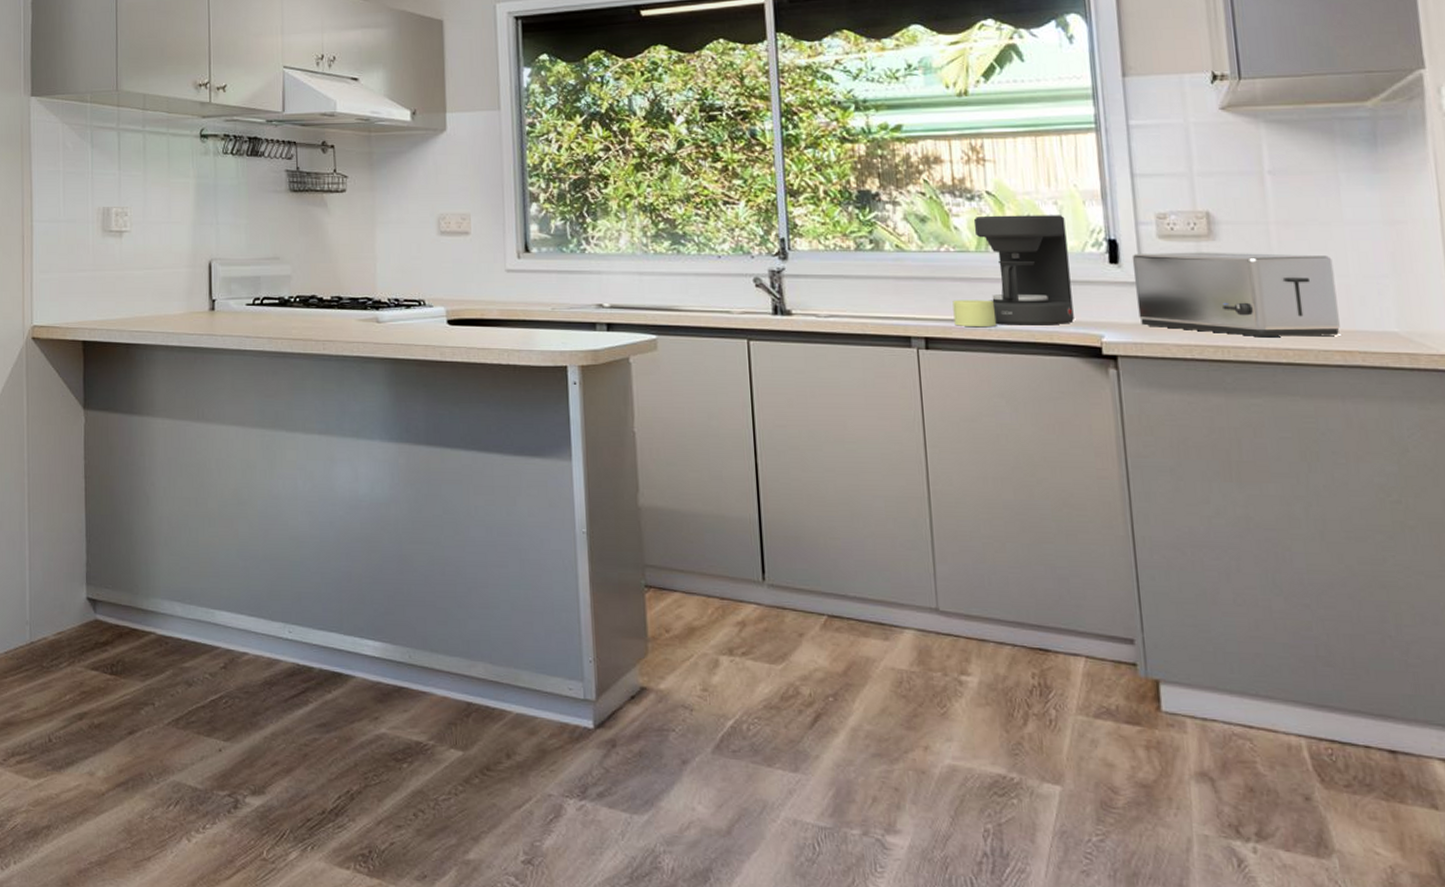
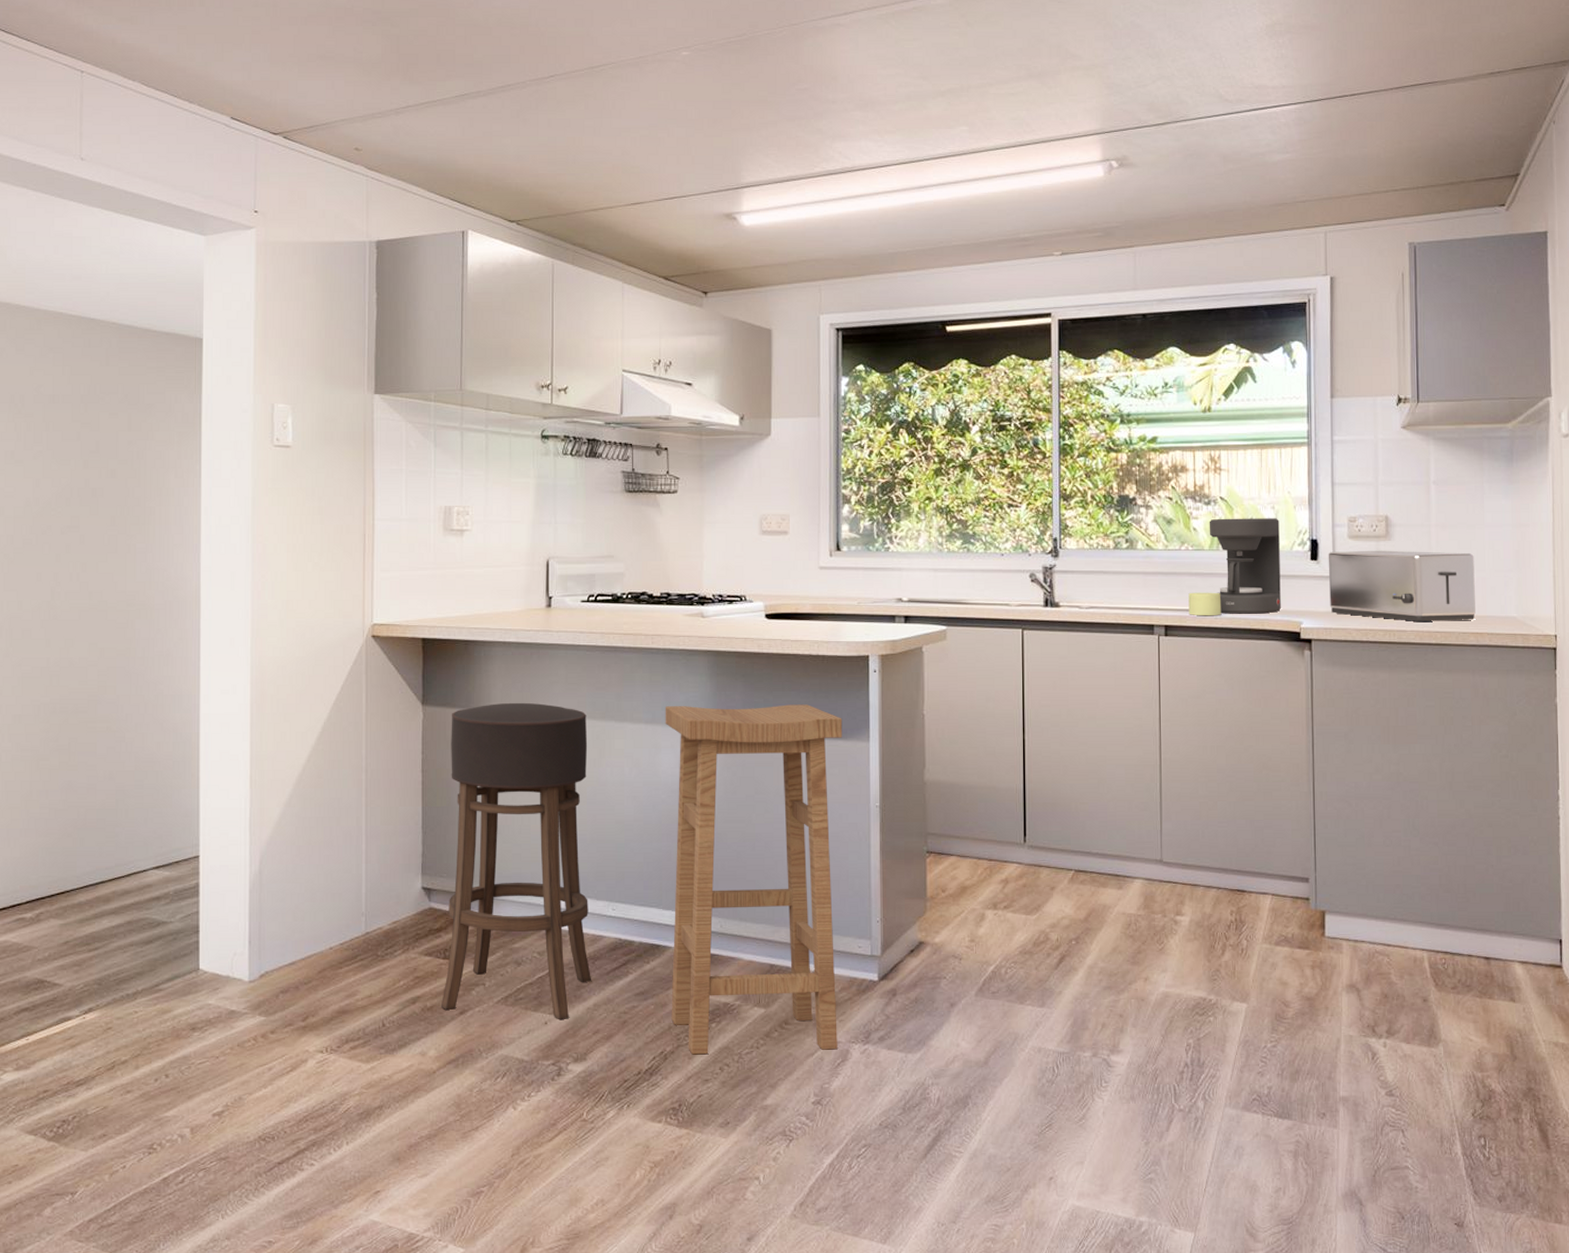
bar stool: none [108,408,269,748] -> present [440,702,592,1020]
bar stool: none [339,416,549,804] -> present [665,704,843,1055]

